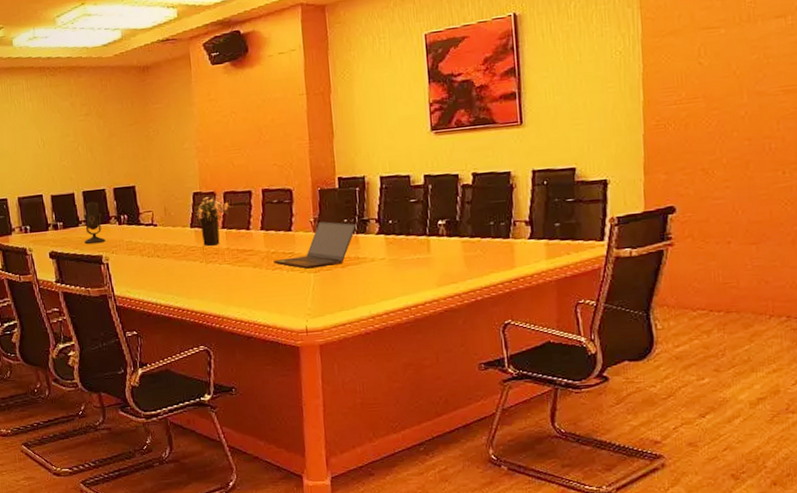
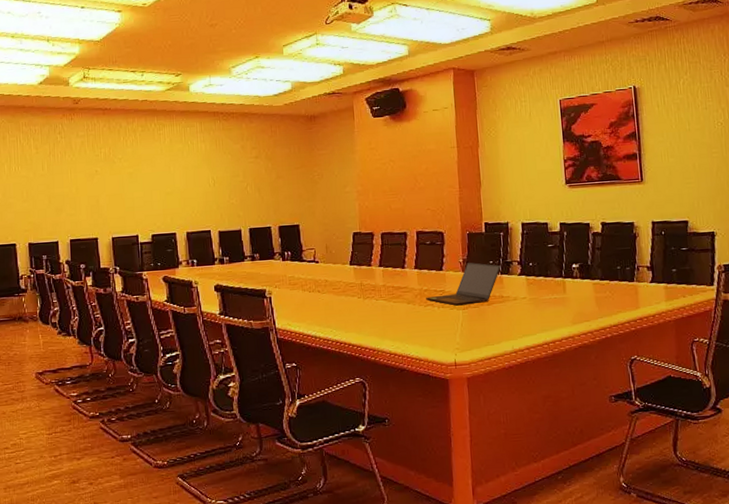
microphone: present [84,201,105,244] -> none [249,238,269,278]
flower arrangement: present [195,195,232,246] -> none [354,235,389,283]

